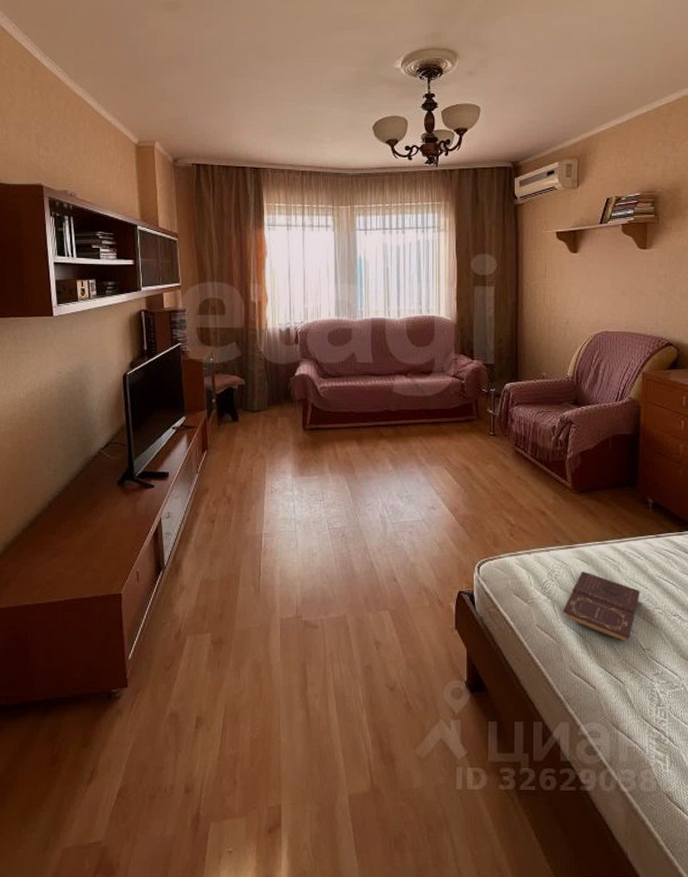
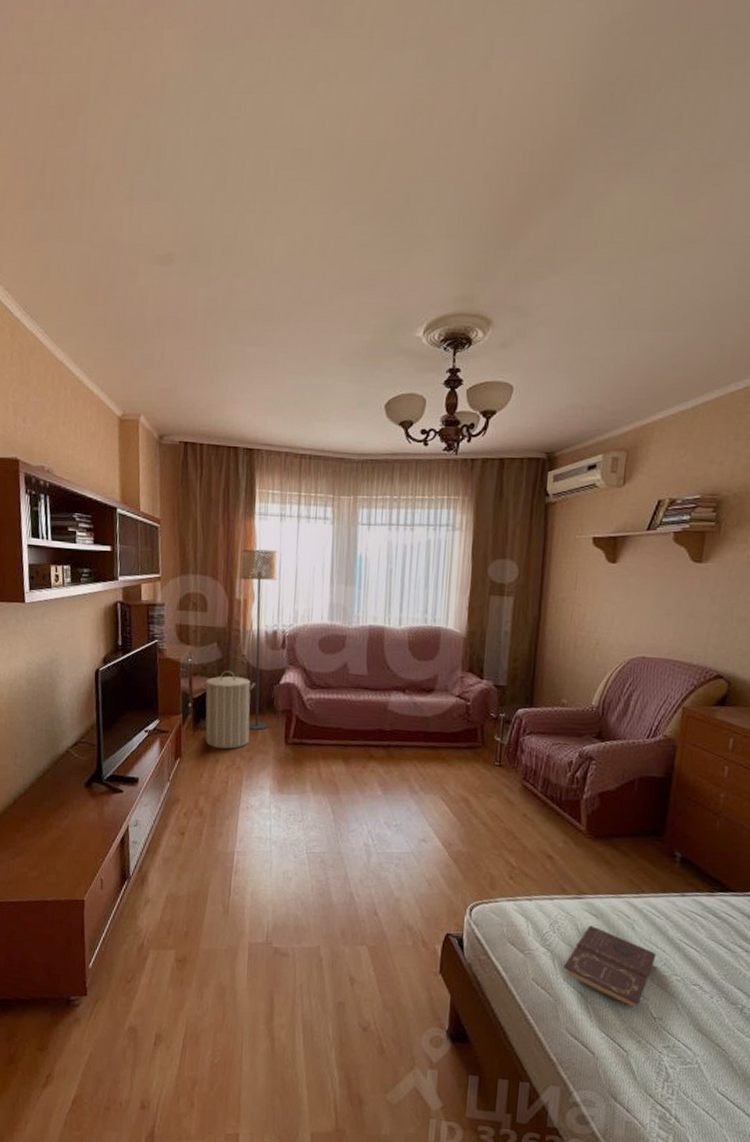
laundry hamper: none [223,367,273,438] -> present [200,671,255,749]
floor lamp: none [254,256,288,419] -> present [240,549,278,730]

